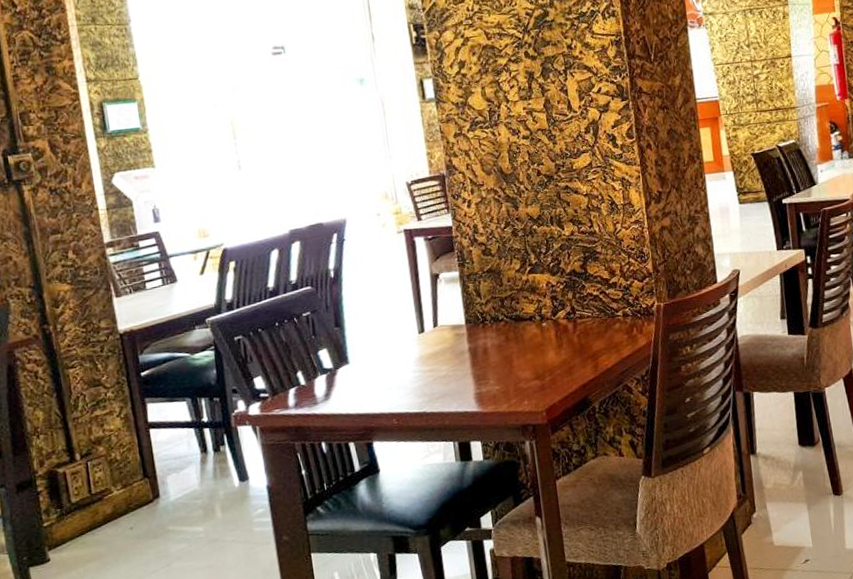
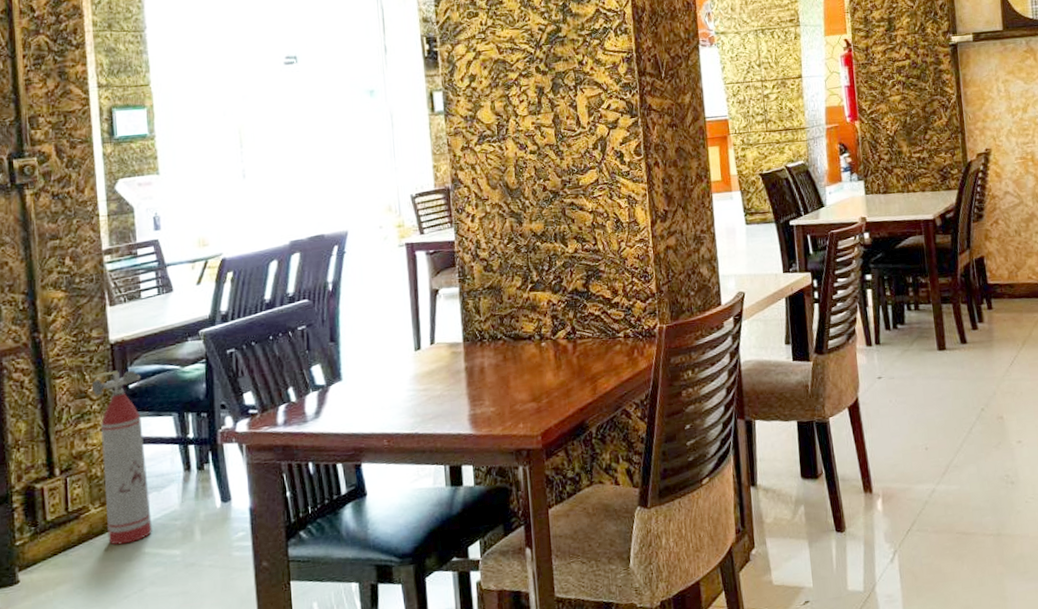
fire extinguisher: none [103,358,174,524] -> present [91,370,152,545]

